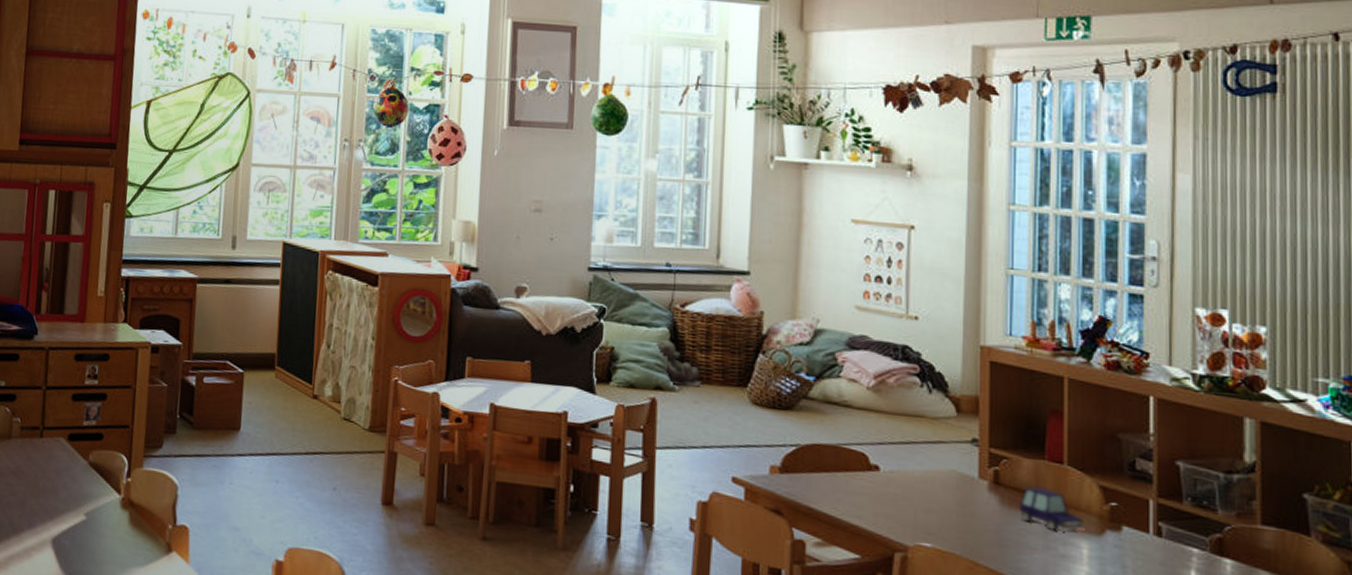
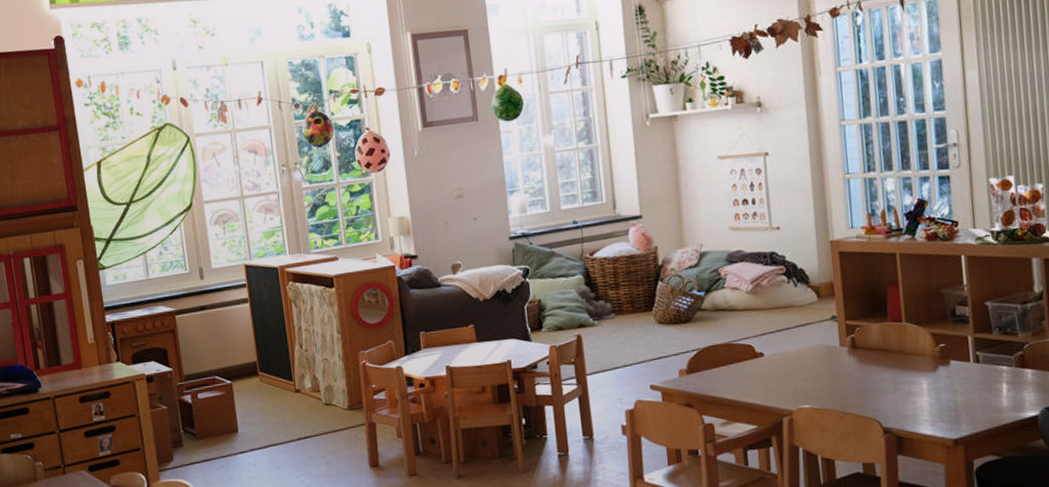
toy car: present [1018,486,1085,531] -> none [872,343,923,375]

